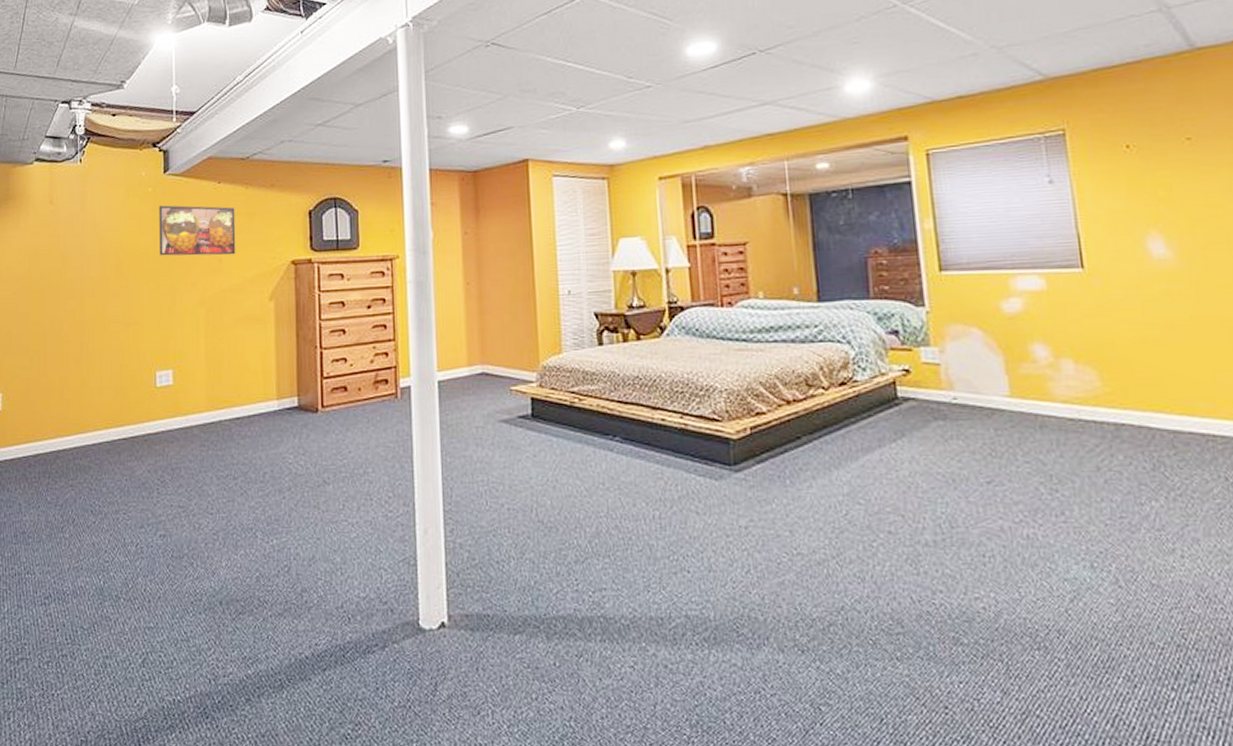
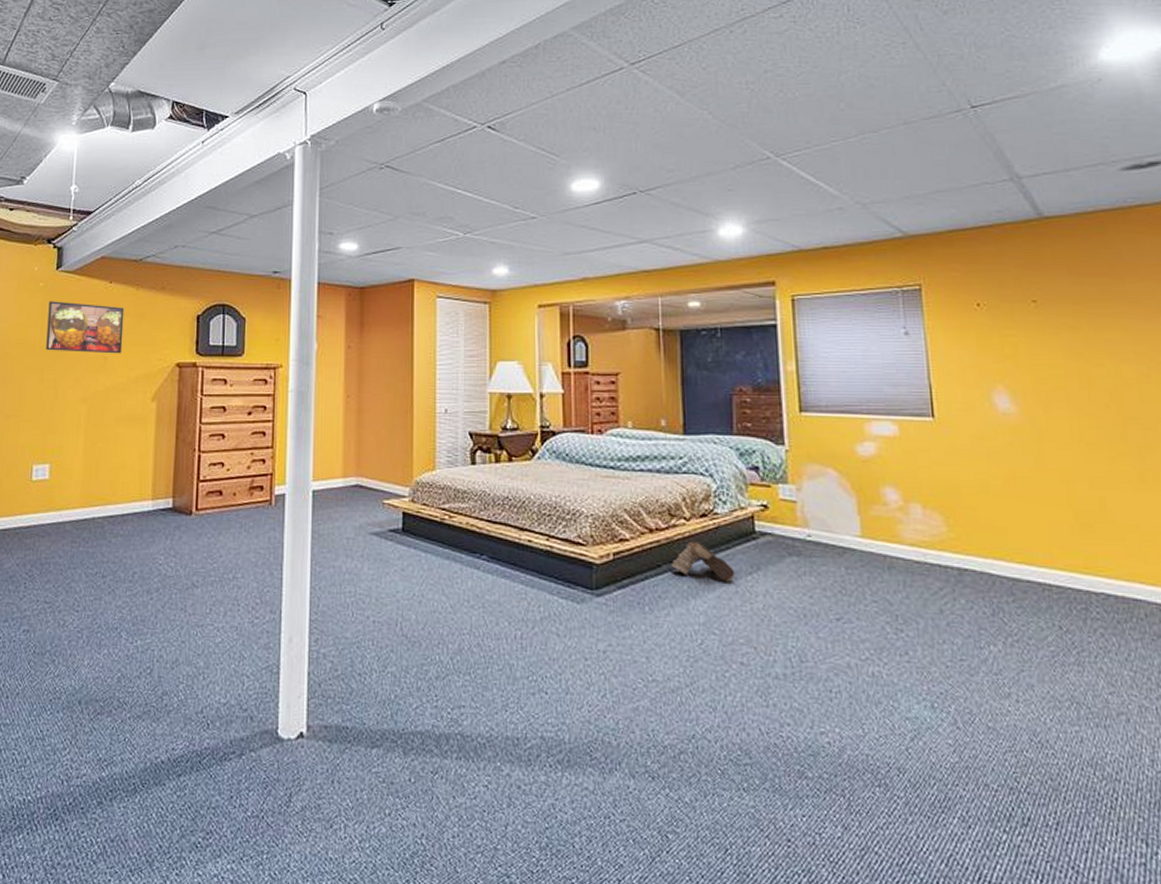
boots: none [811,409,878,450] -> present [672,540,735,582]

